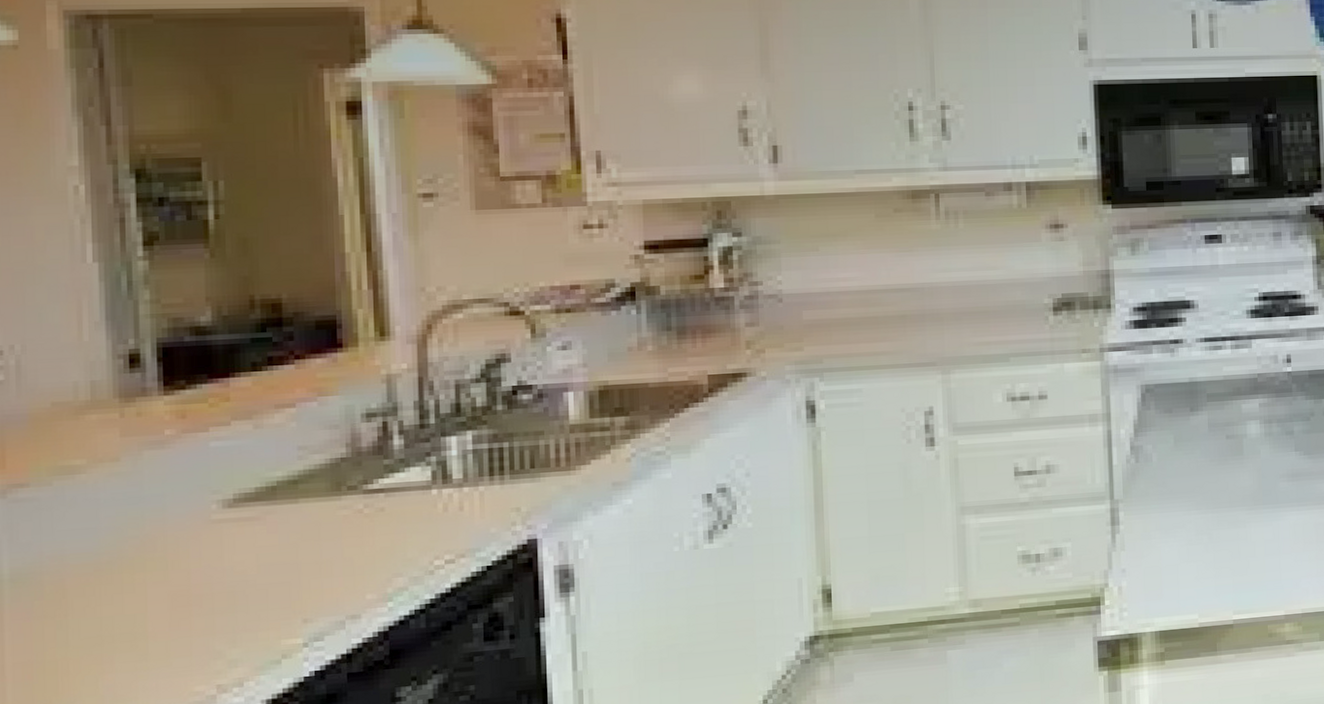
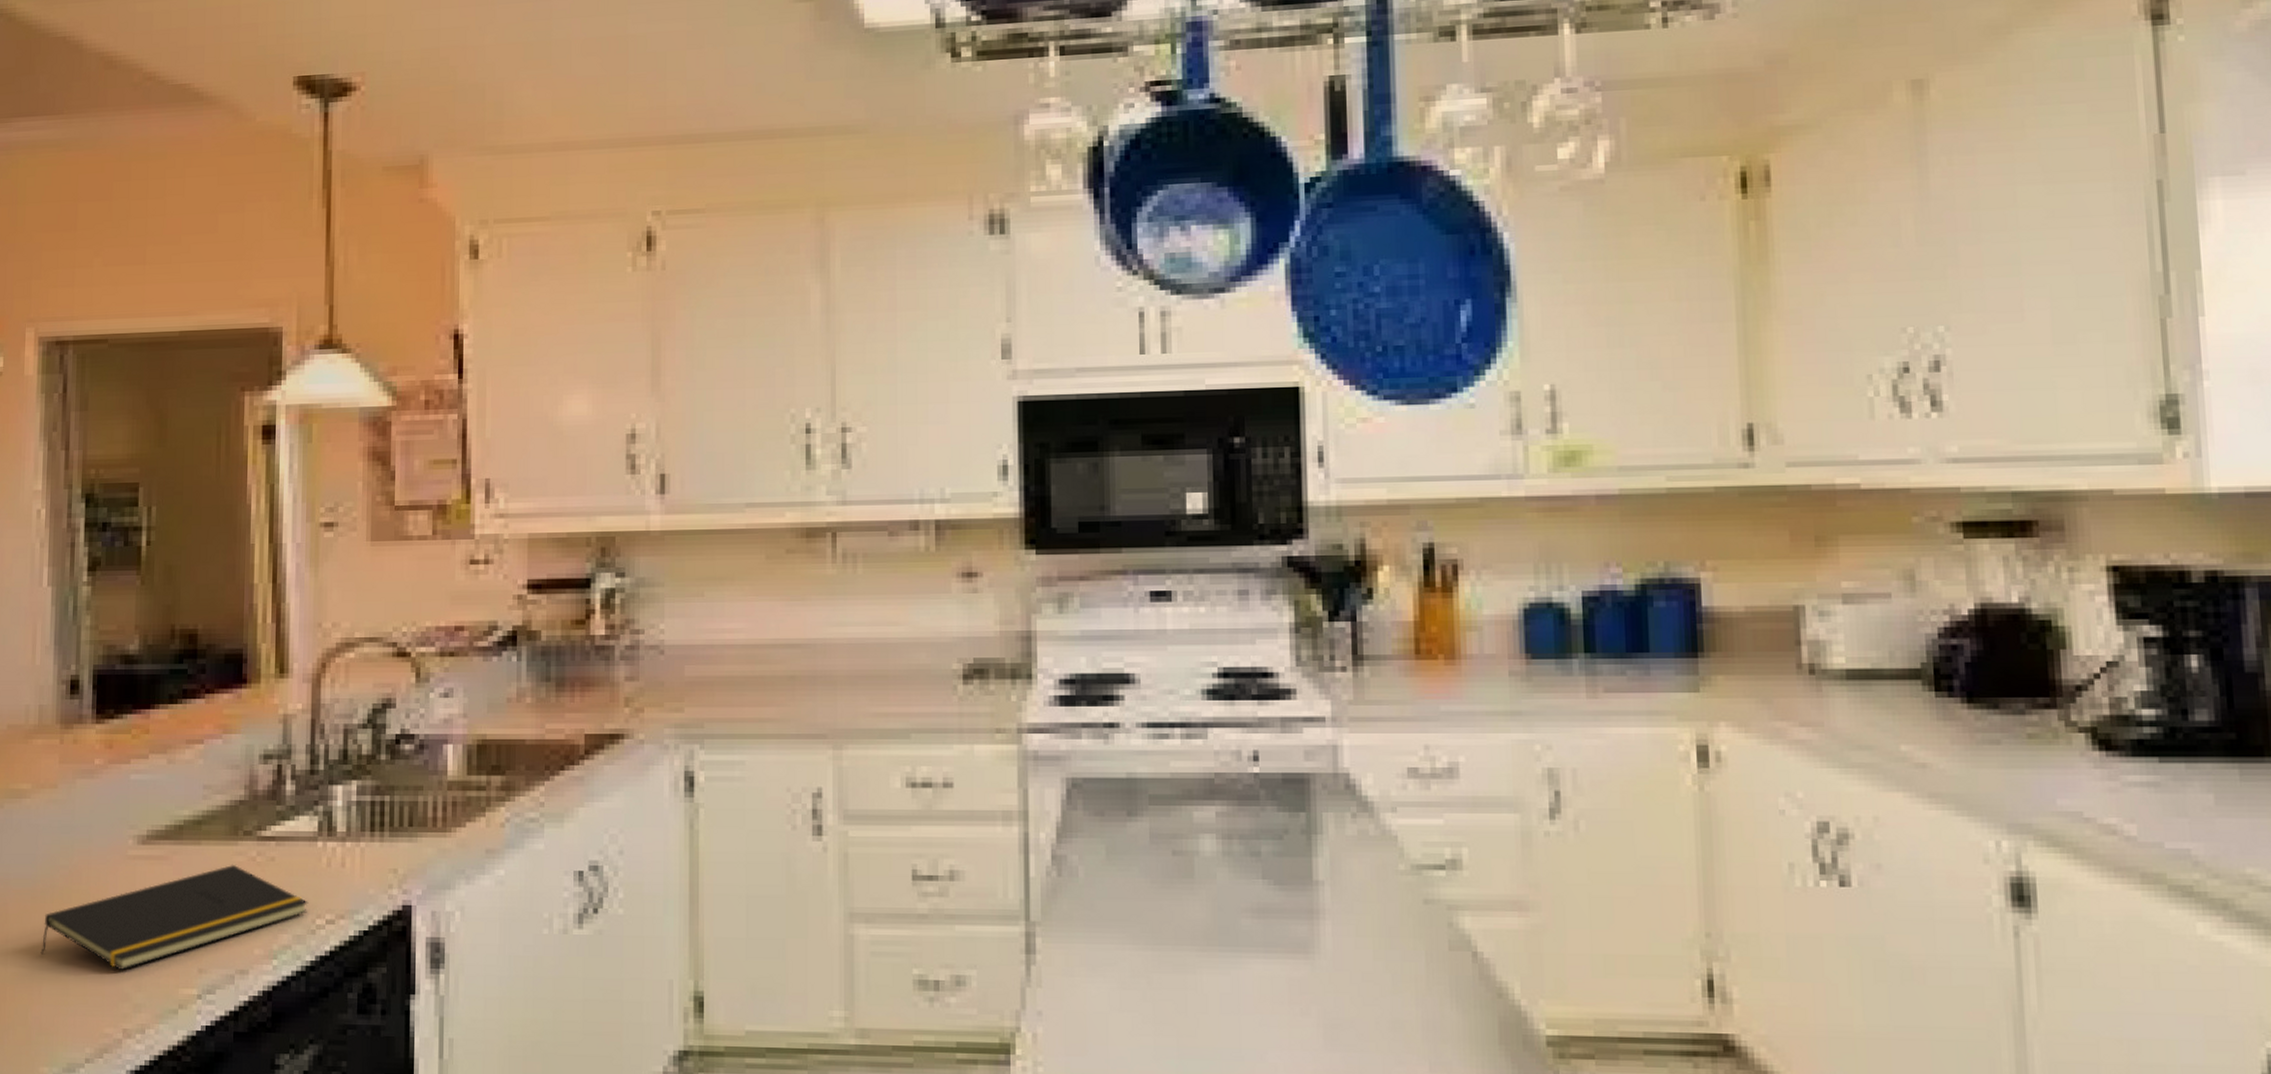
notepad: none [110,518,425,631] -> present [40,864,309,971]

